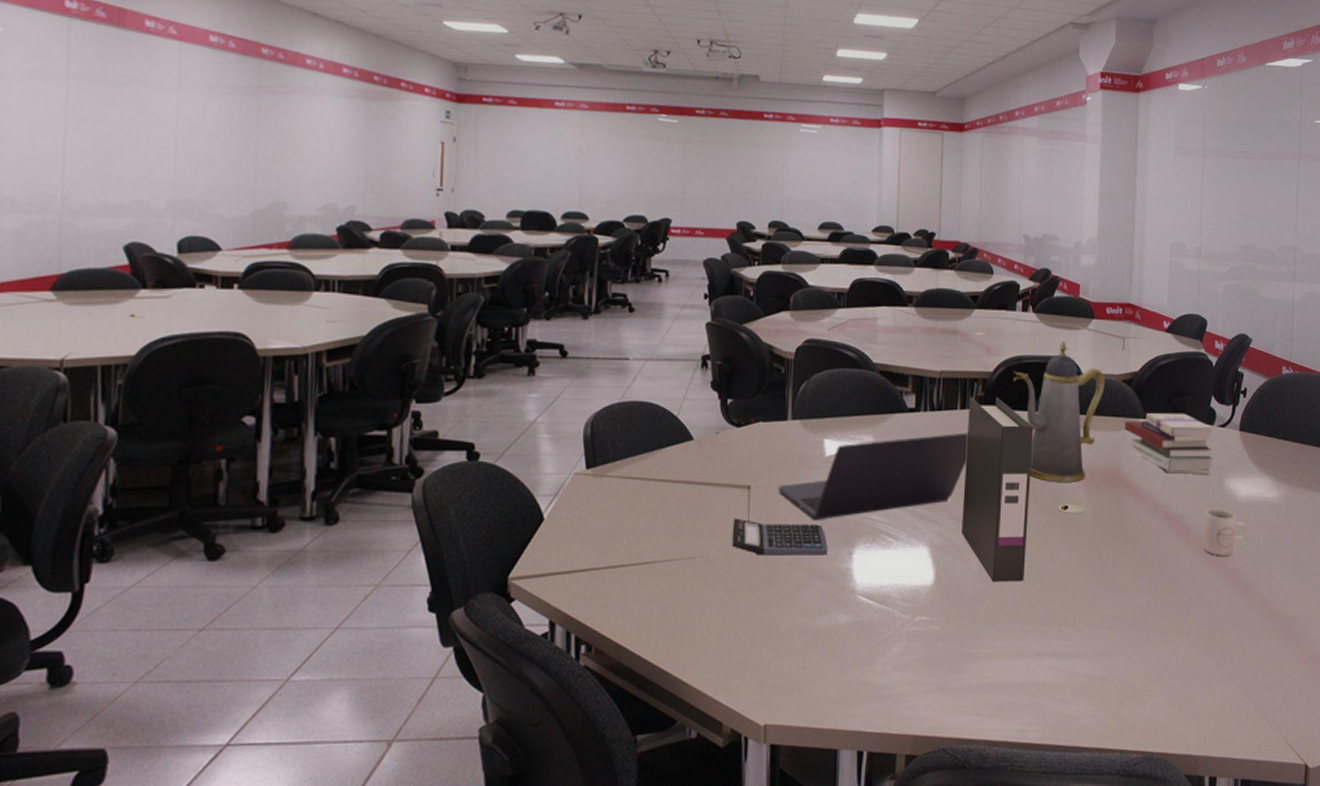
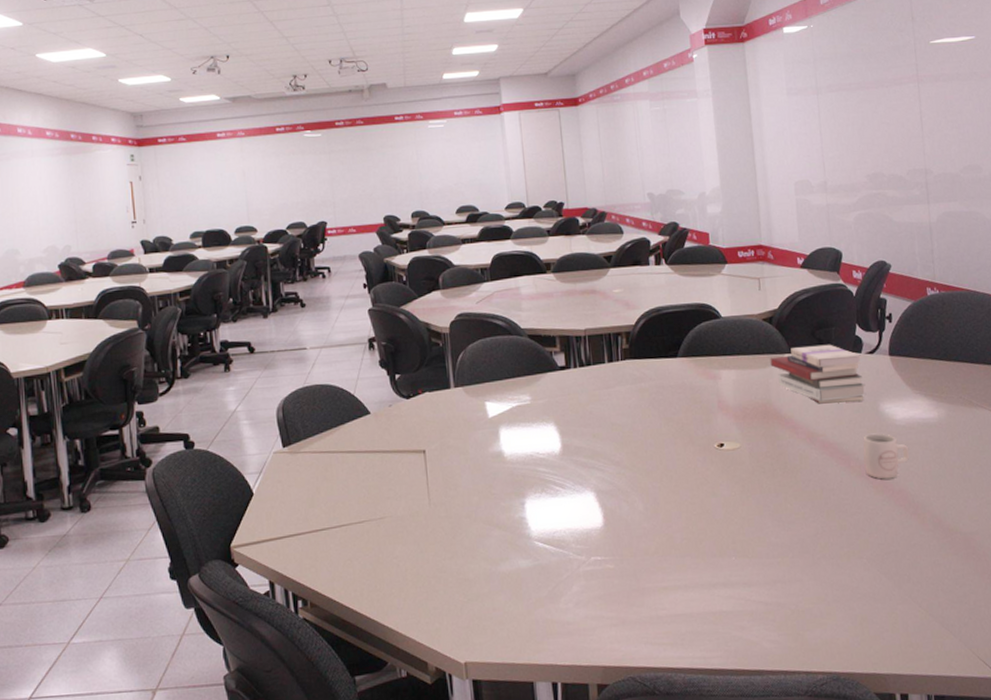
calculator: present [731,518,828,556] -> none [414,479,502,512]
laptop: present [778,432,969,519] -> none [450,383,620,476]
binder: present [962,396,1034,582] -> none [615,347,689,520]
coffee pot: present [1013,341,1105,482] -> none [654,288,746,422]

